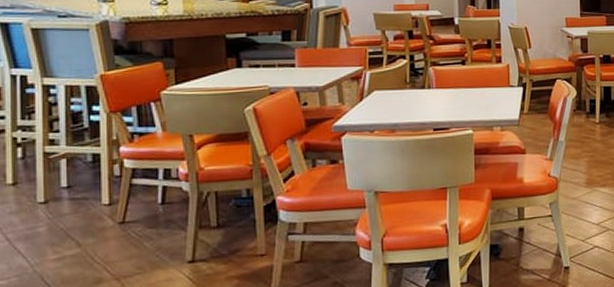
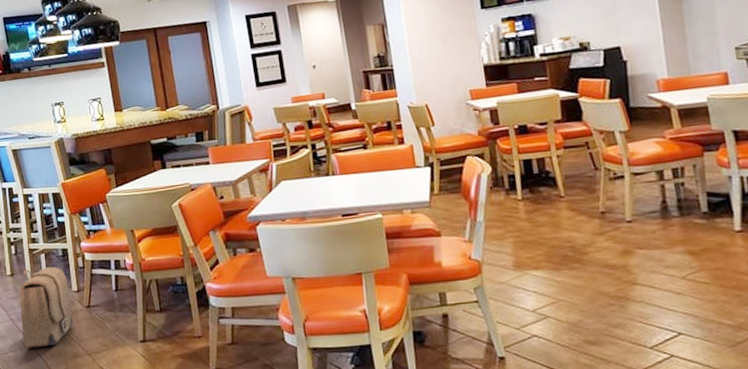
backpack: none [21,175,99,275] -> present [19,267,73,348]

